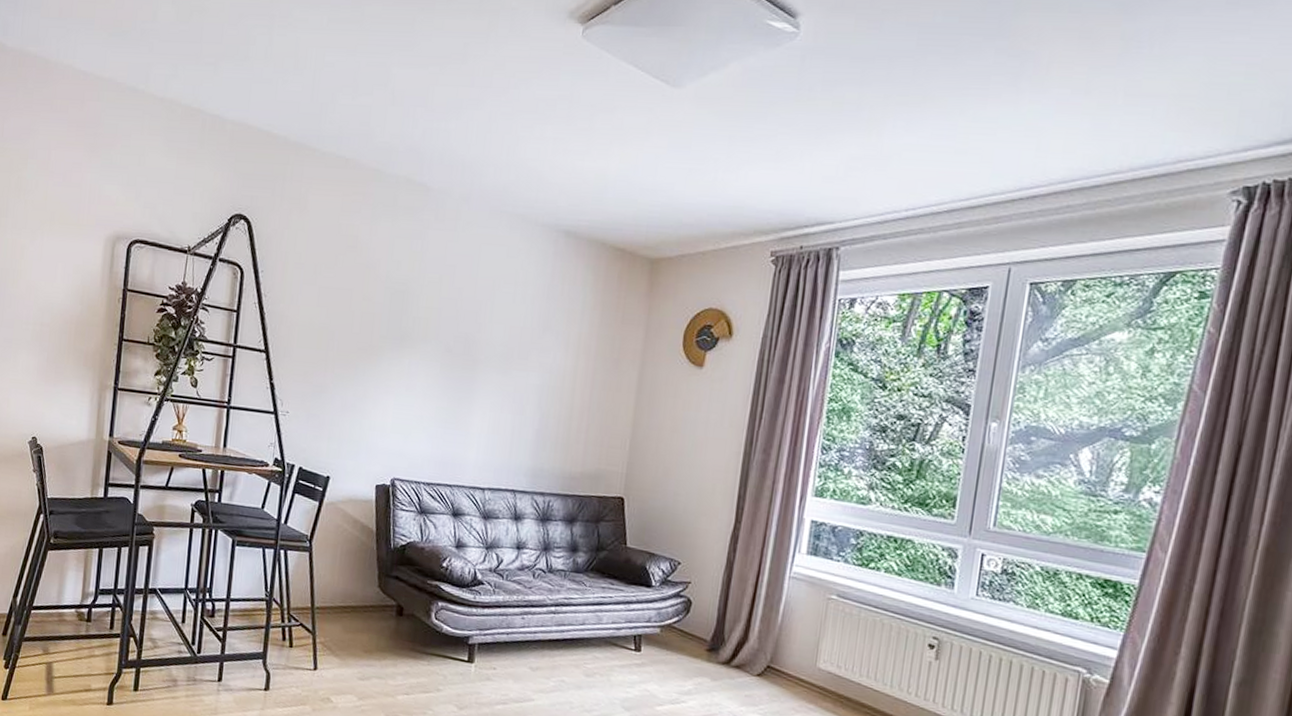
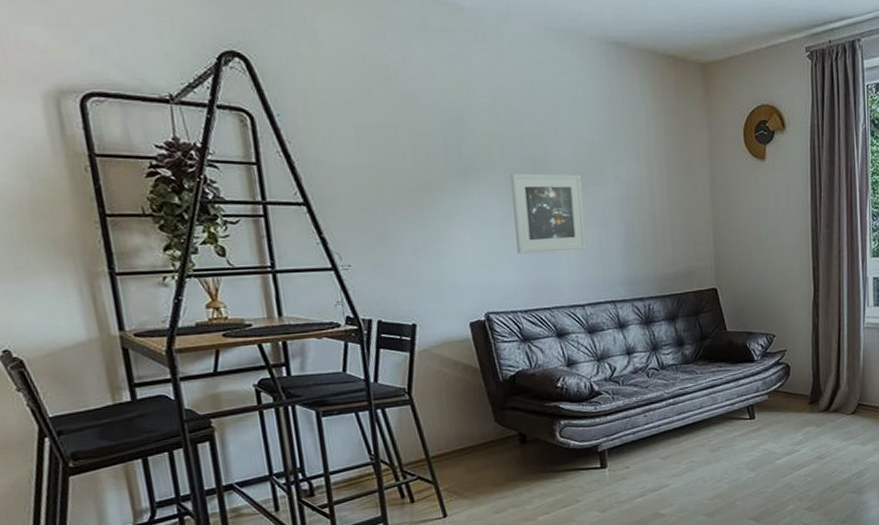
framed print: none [432,348,508,432] -> present [510,173,587,254]

